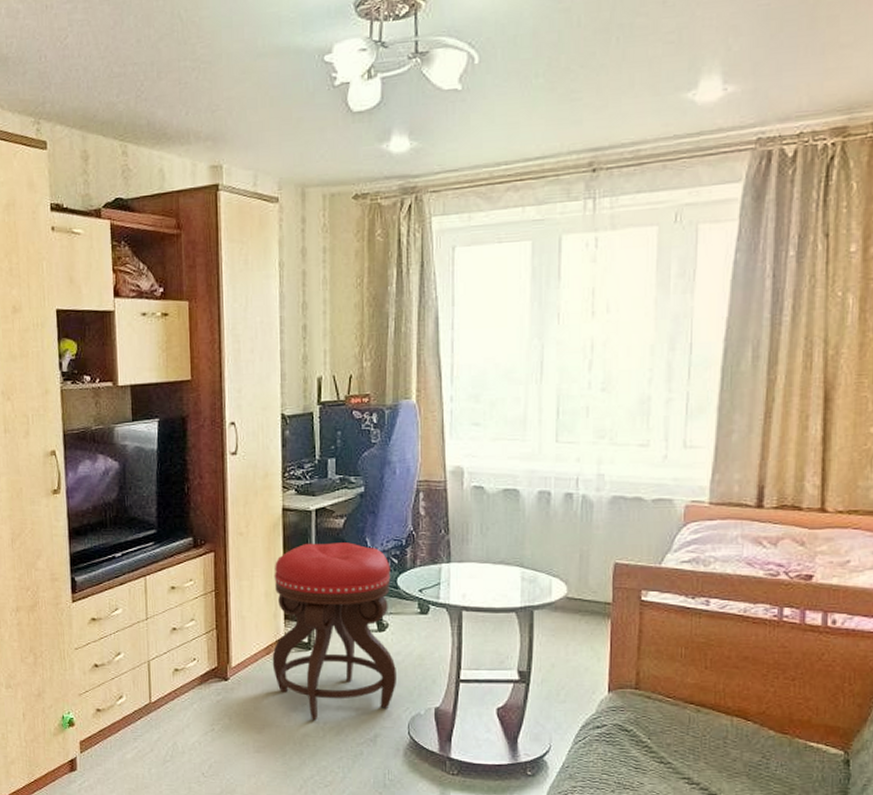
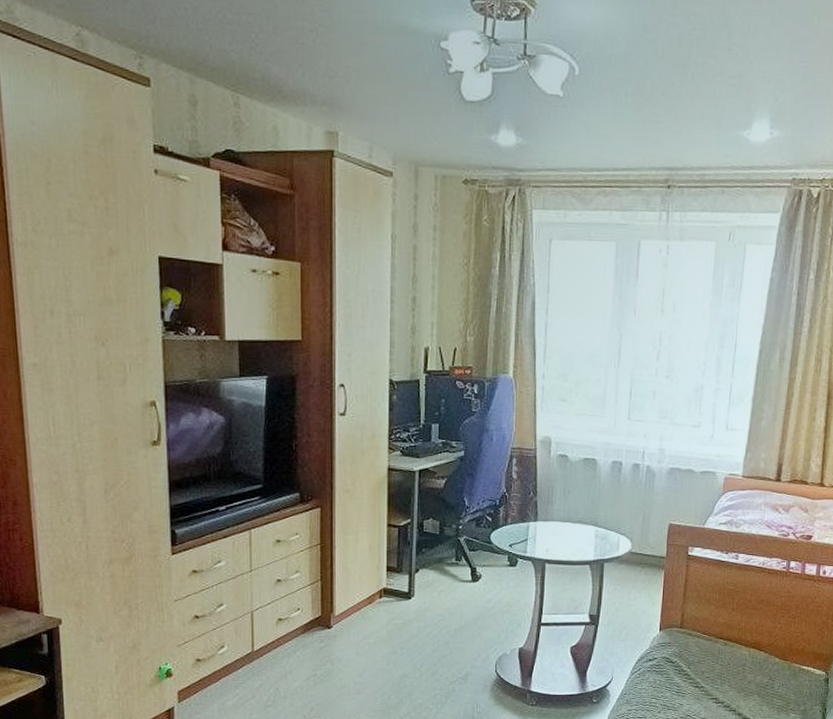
stool: present [272,542,396,721] -> none [374,501,487,663]

